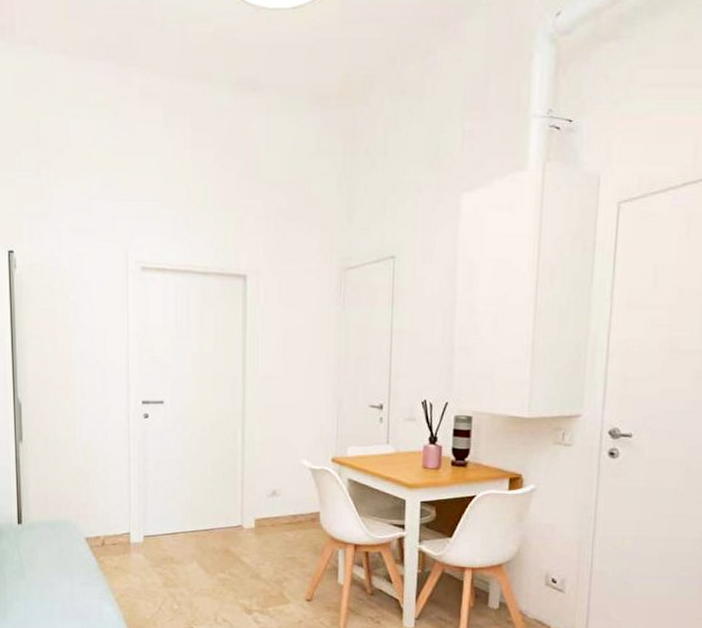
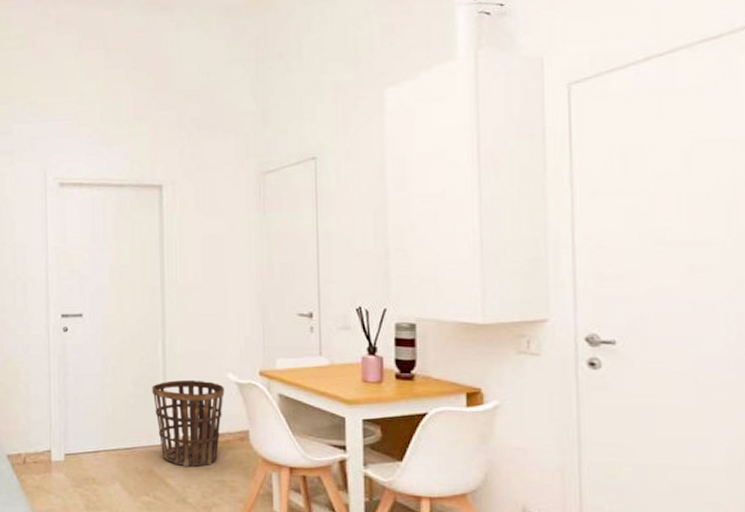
basket: none [230,465,299,545] -> present [152,379,224,467]

